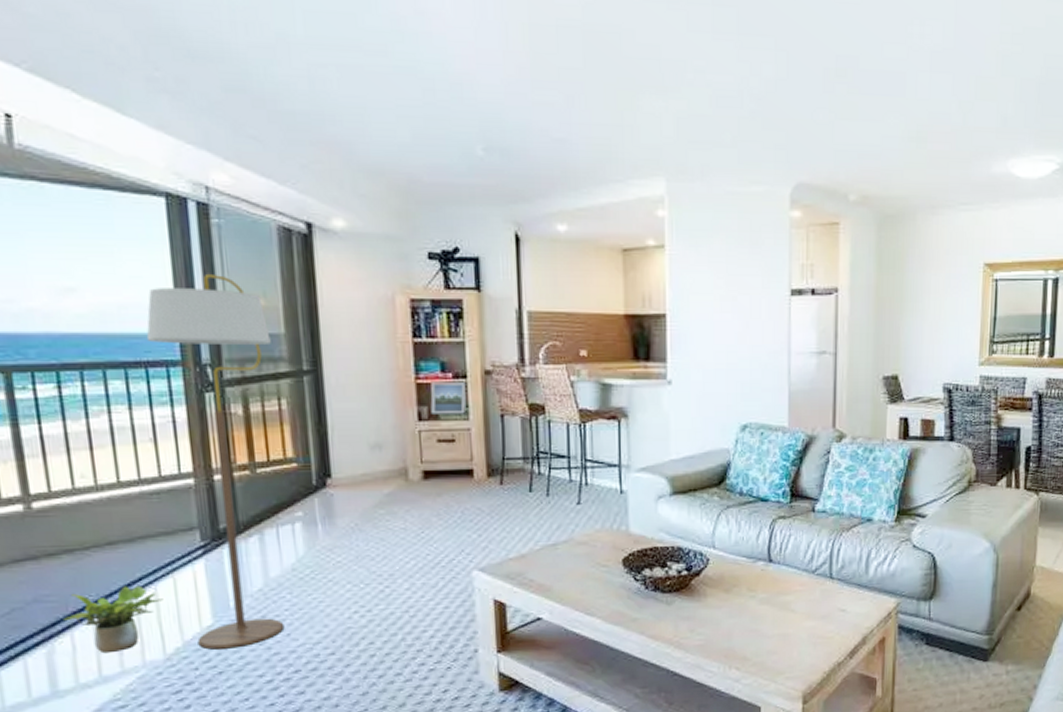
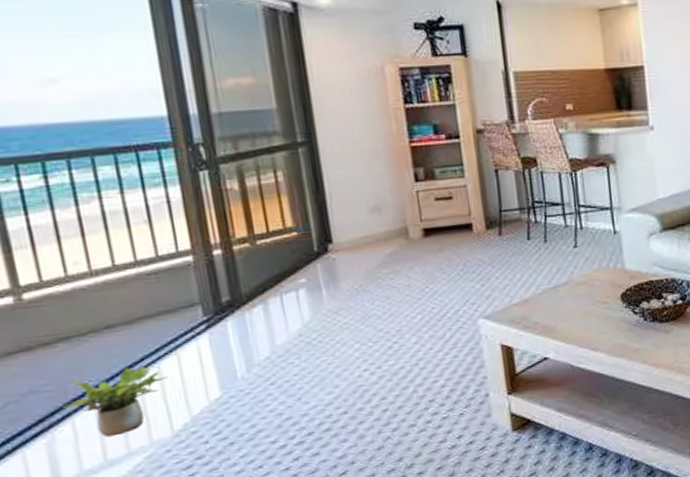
floor lamp: present [146,273,285,650] -> none [134,56,295,422]
picture frame: present [430,381,467,416] -> none [425,141,462,175]

